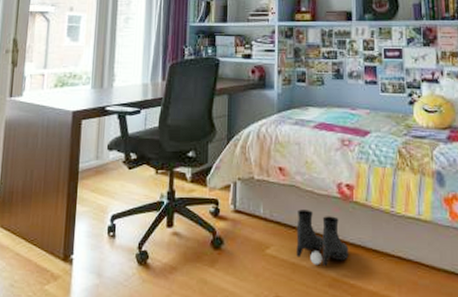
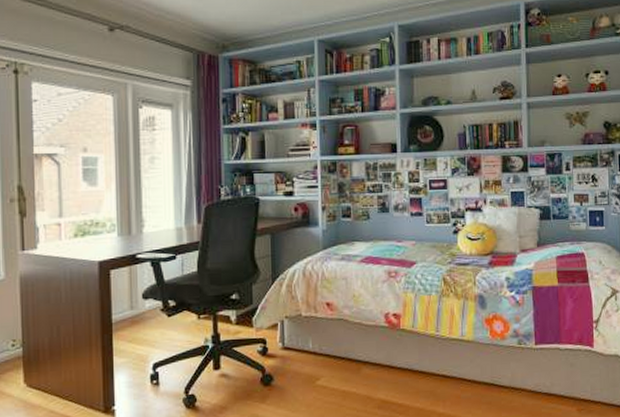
boots: present [296,209,349,266] -> none [346,340,397,391]

